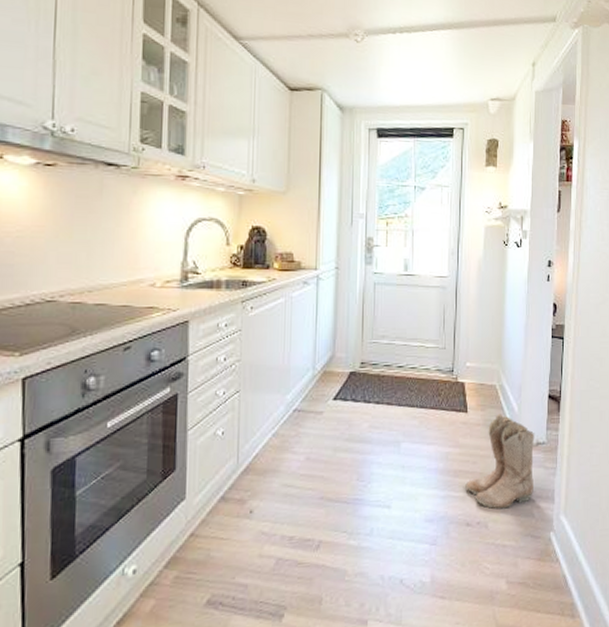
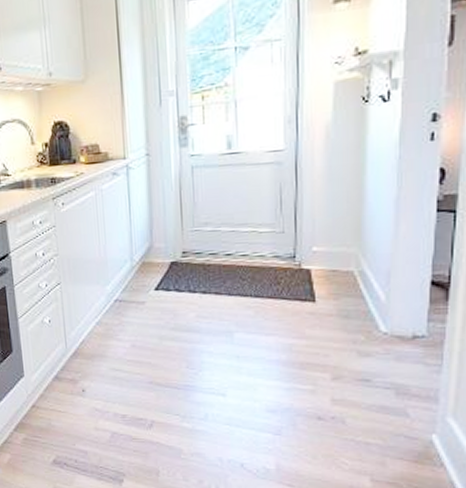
boots: present [464,414,535,509] -> none [313,303,410,406]

